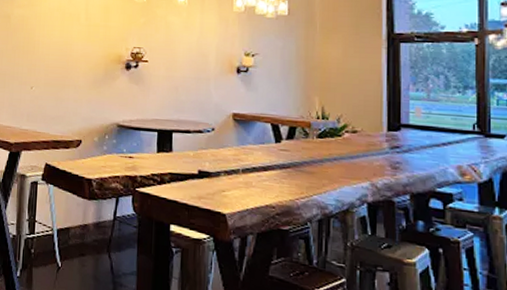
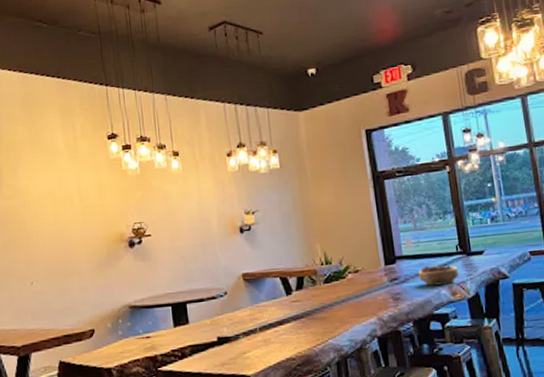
succulent planter: none [423,140,473,164] -> present [417,265,460,286]

